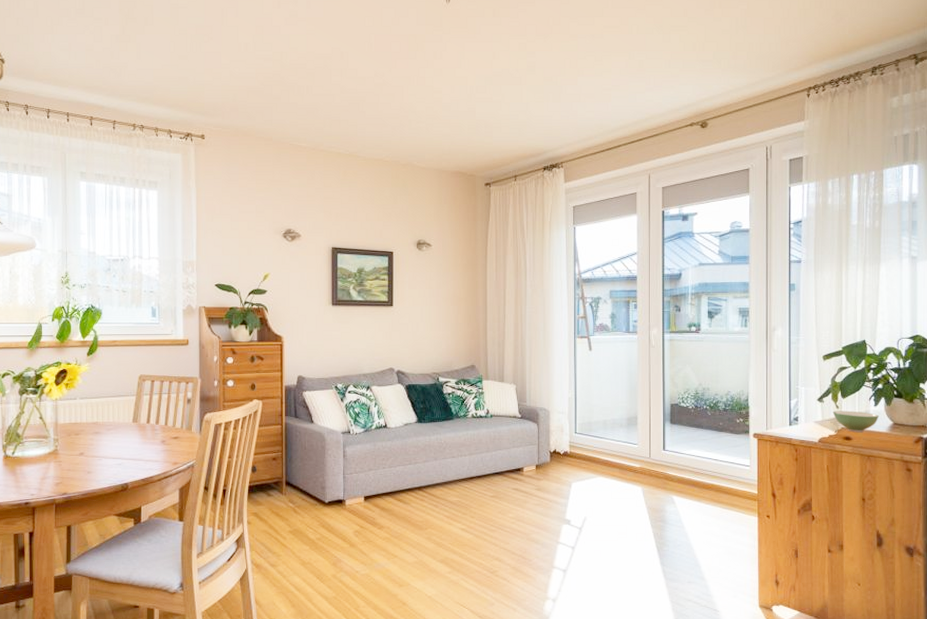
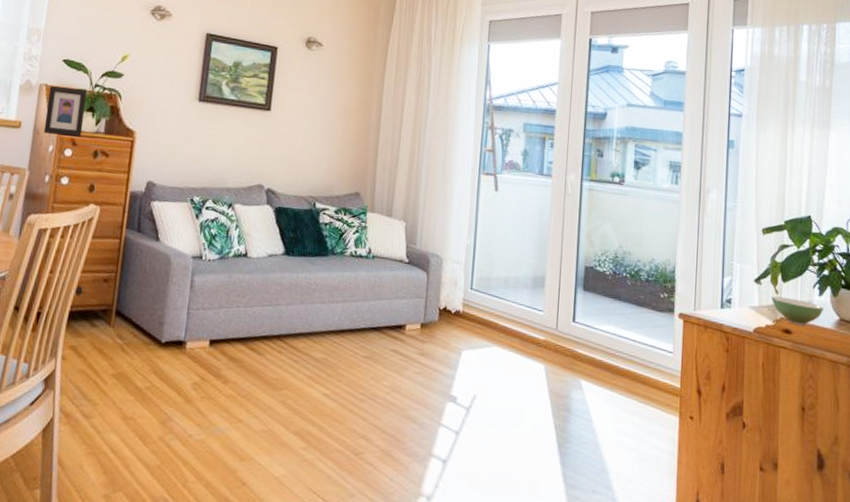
picture frame: none [207,307,239,347] -> present [43,86,87,137]

